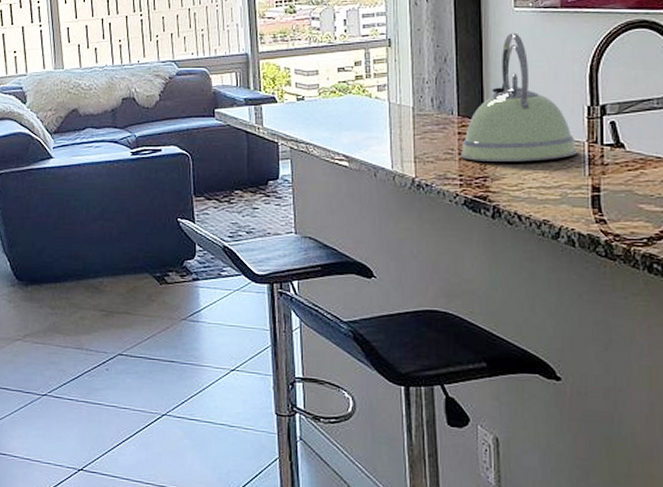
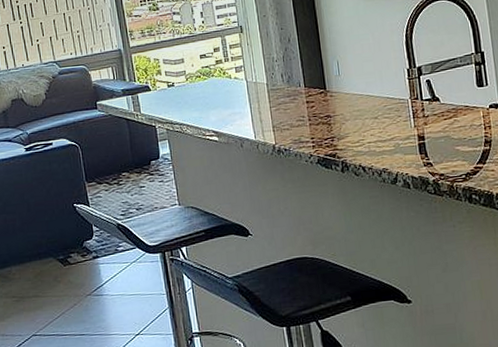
kettle: present [461,32,577,162] -> none [310,12,403,125]

